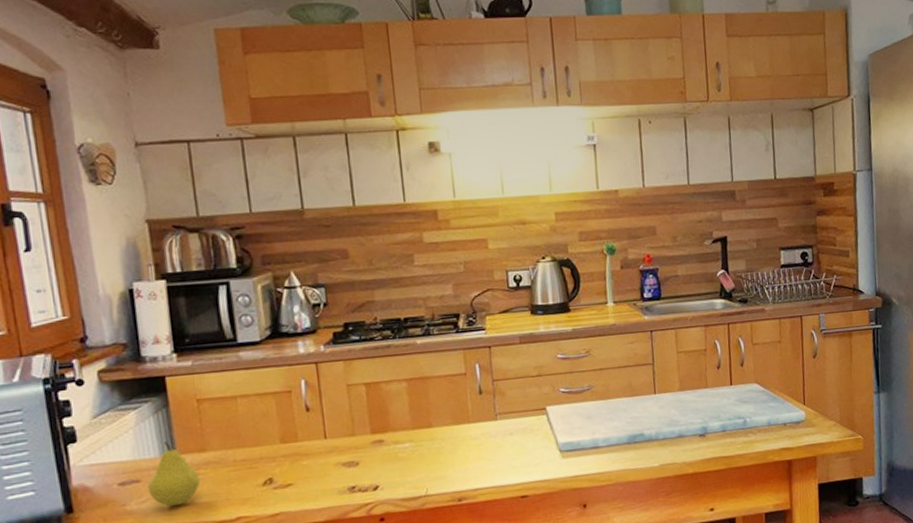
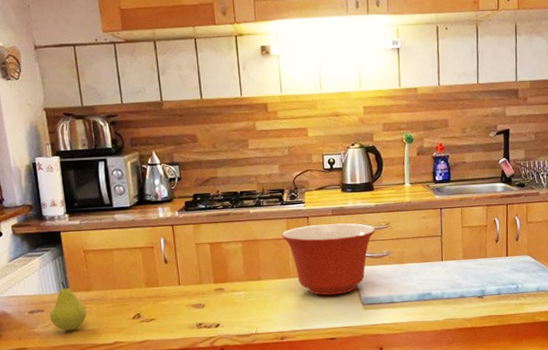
mixing bowl: none [457,352,574,443] -> present [282,223,376,296]

